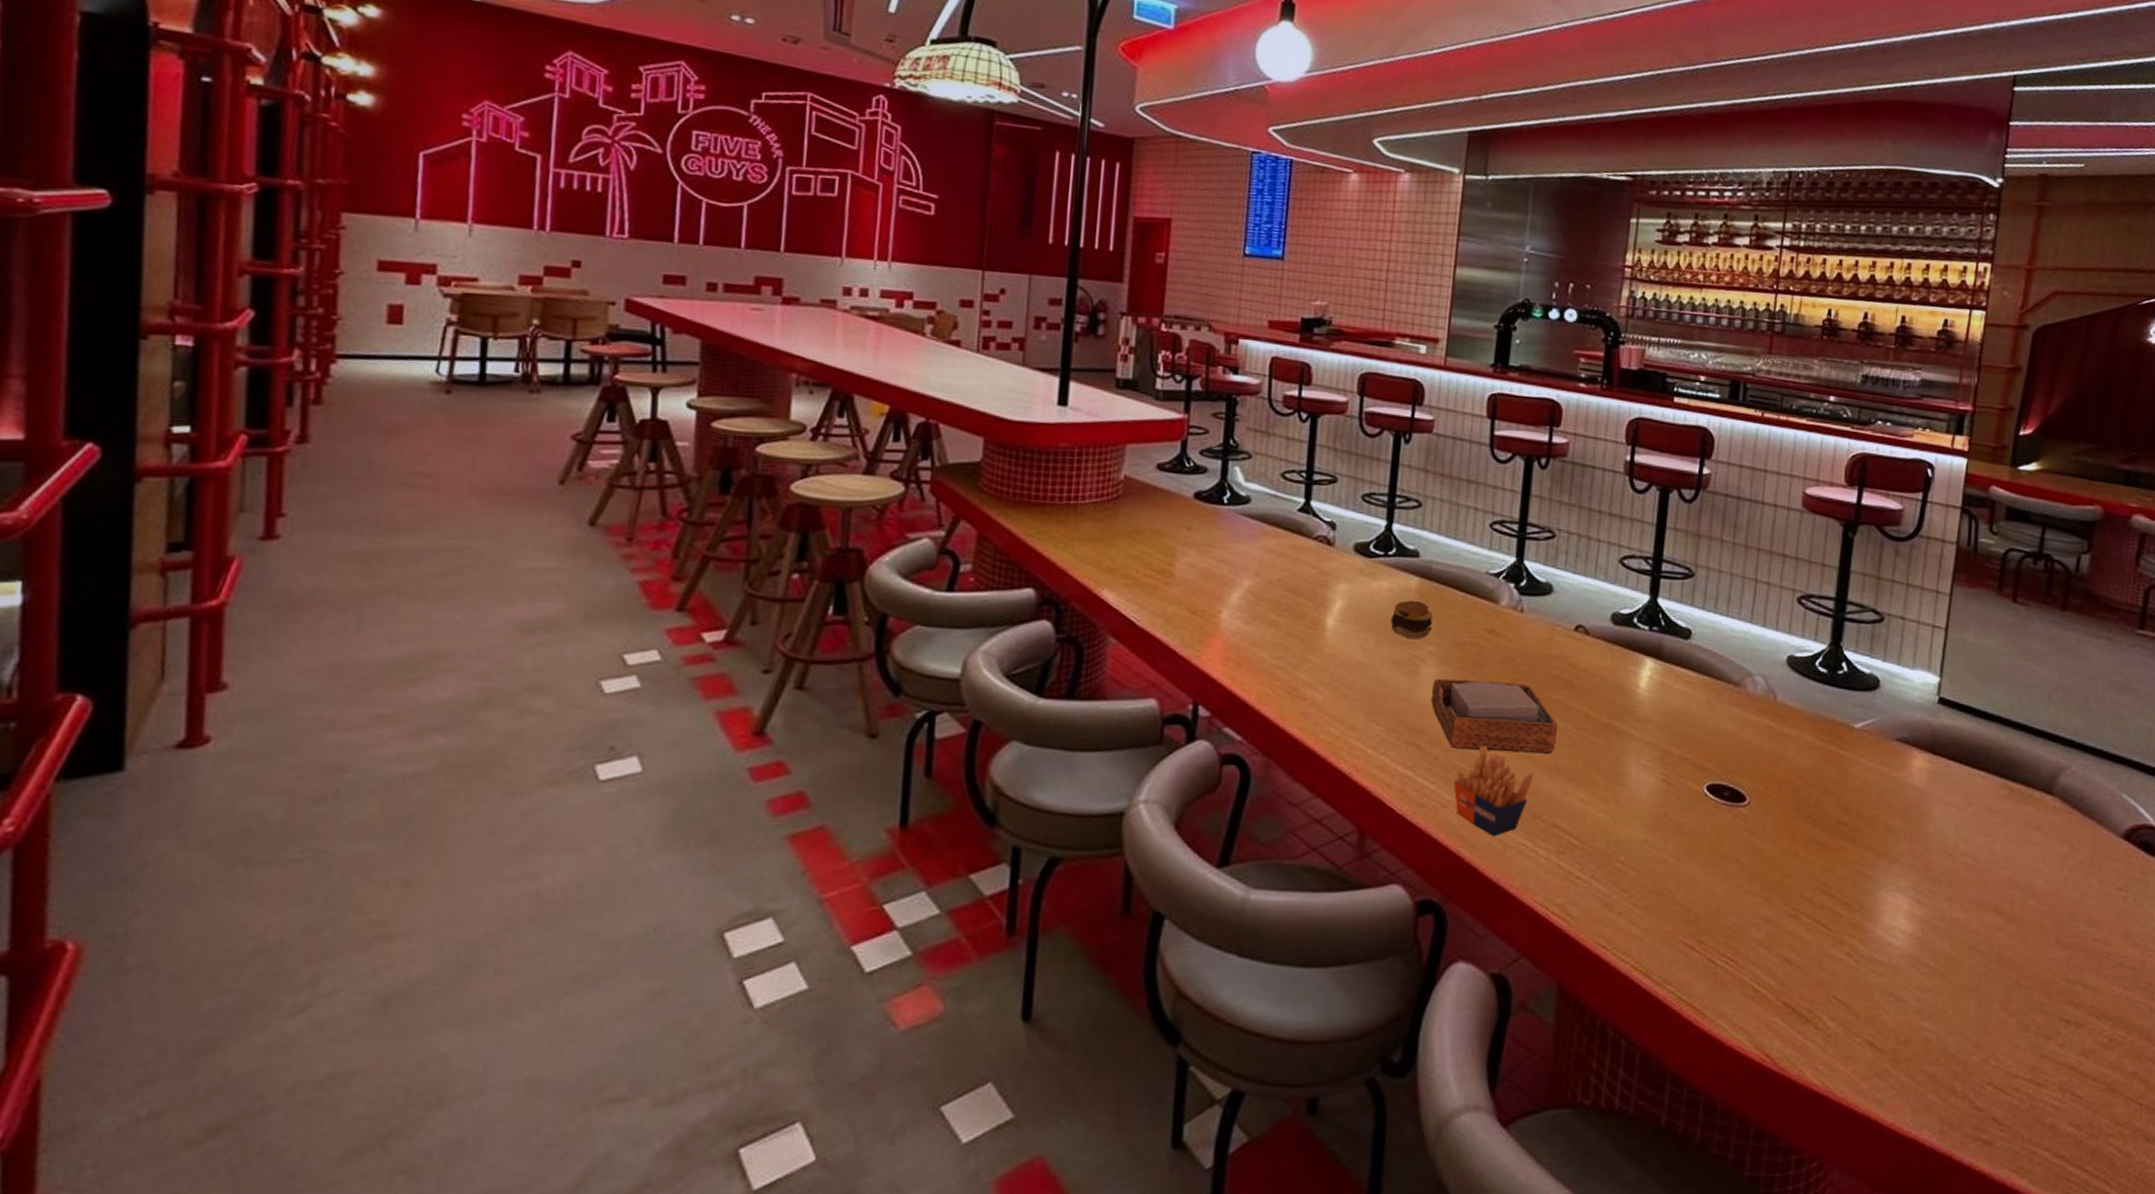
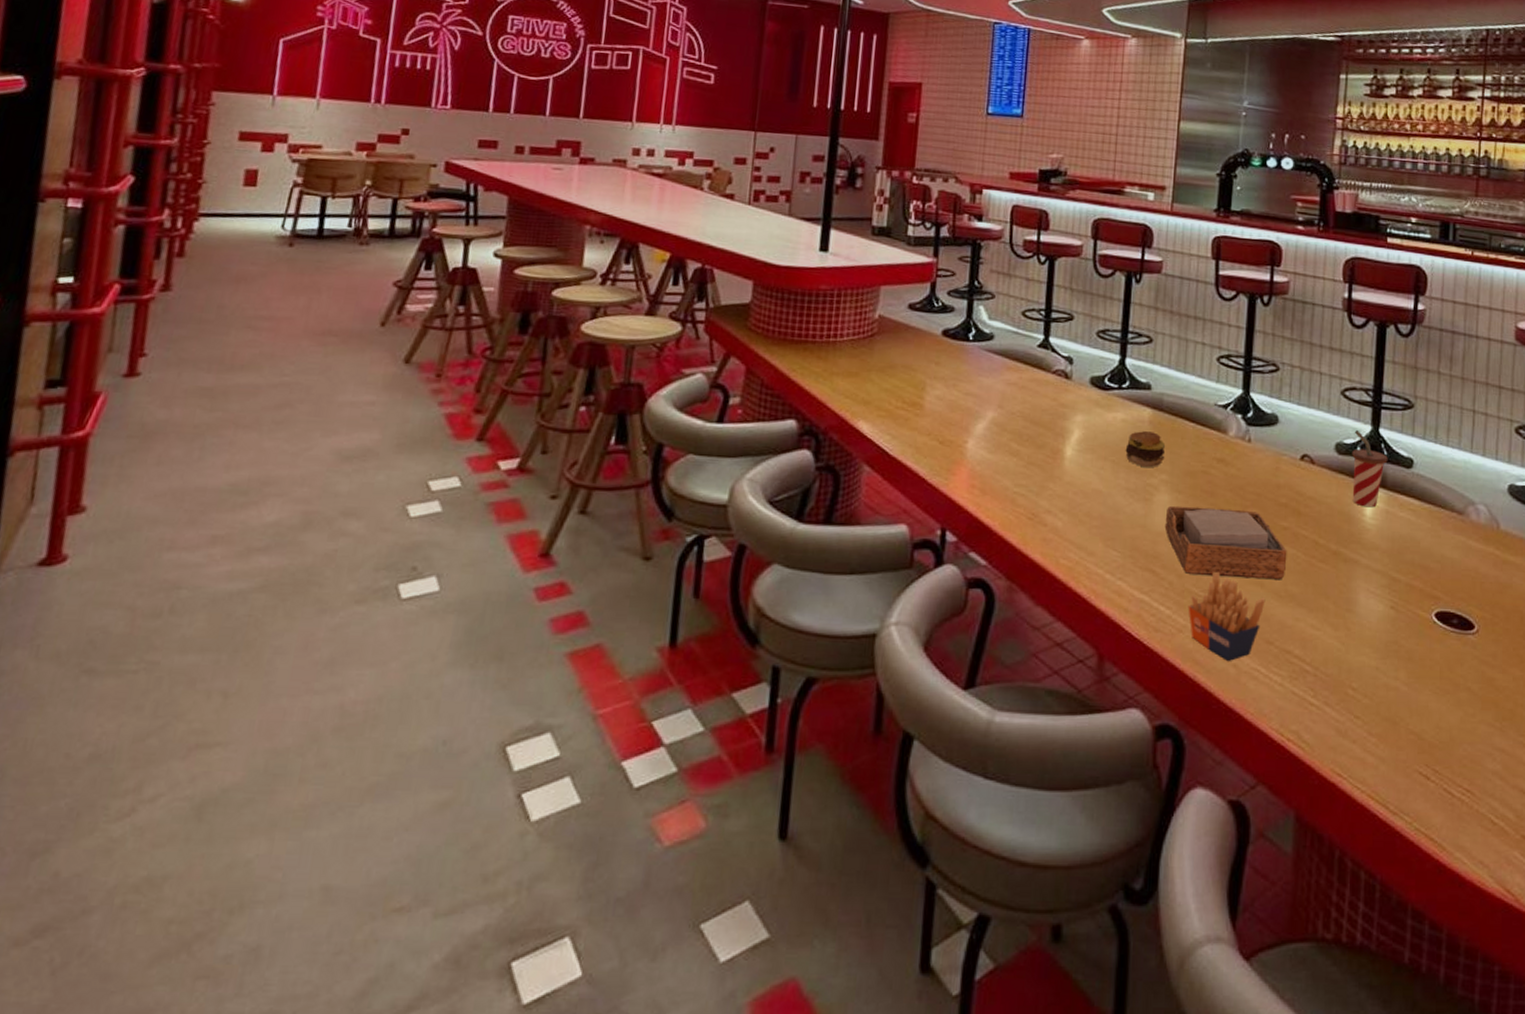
beverage cup: none [1627,599,1666,680] -> present [1352,429,1388,508]

